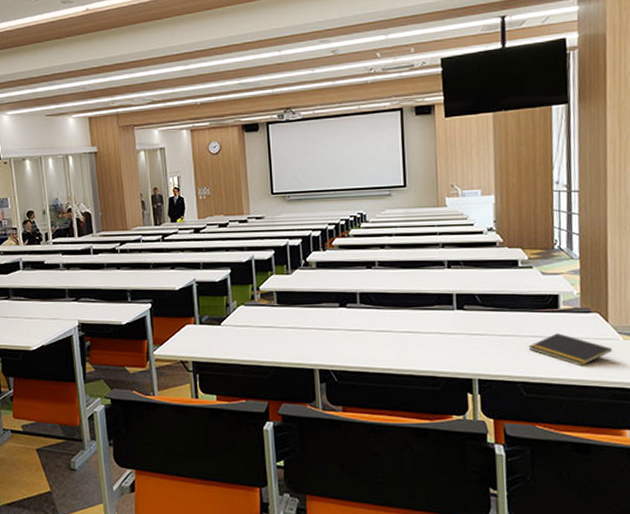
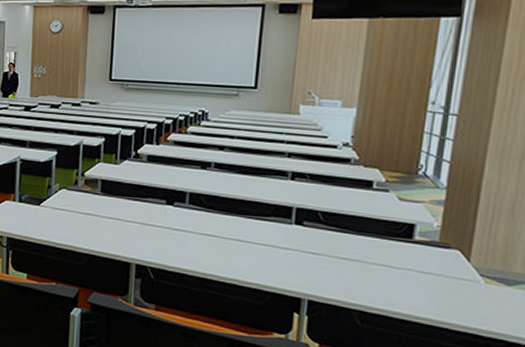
notepad: present [528,333,612,366] -> none [370,265,470,305]

